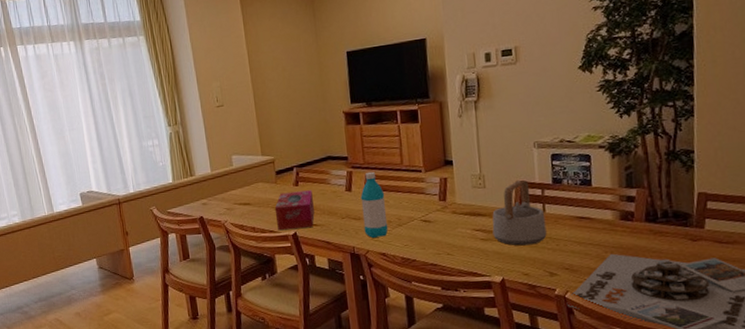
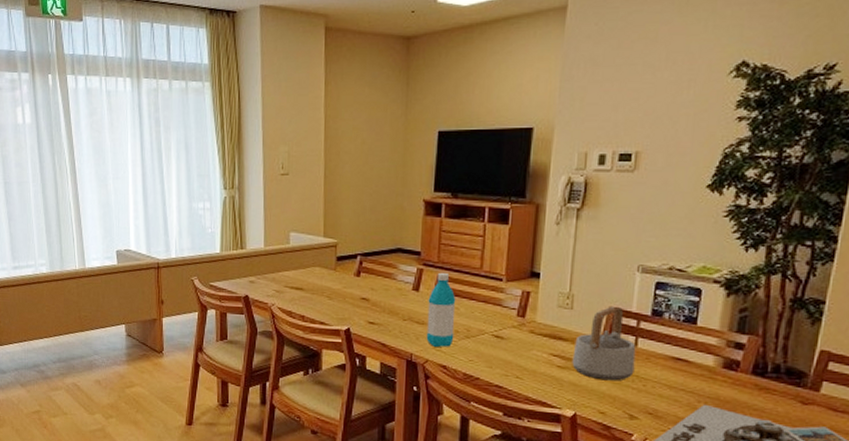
tissue box: present [274,190,315,230] -> none [329,282,374,325]

